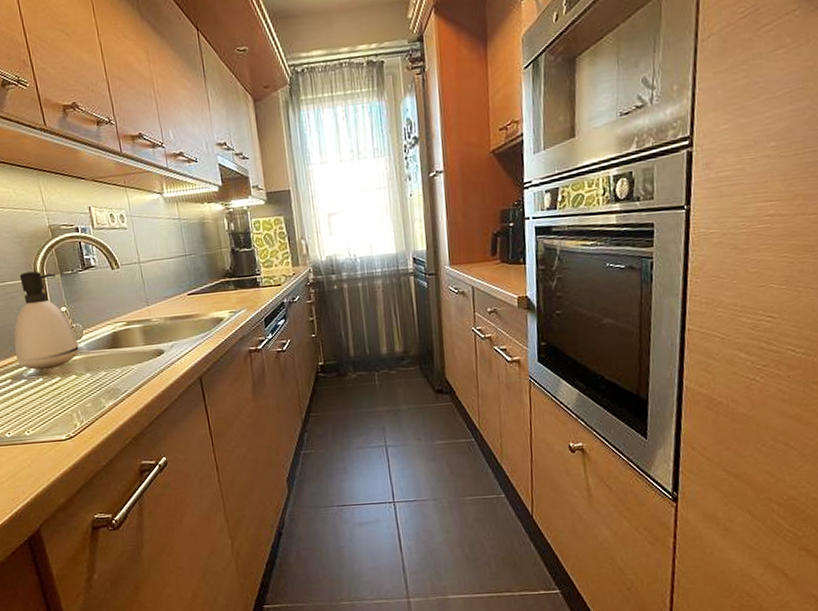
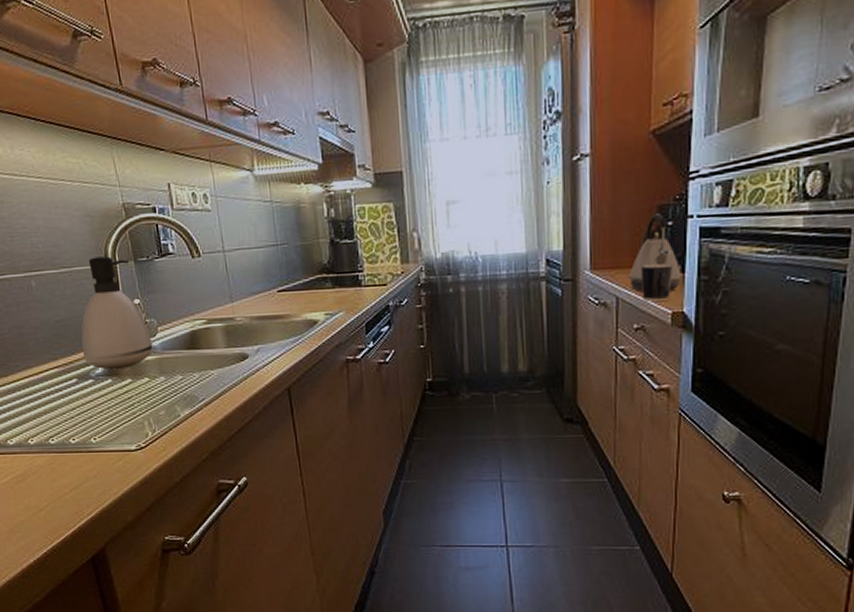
kettle: none [481,217,523,281] -> present [629,213,681,291]
mug: none [491,257,517,290] -> present [641,263,674,303]

